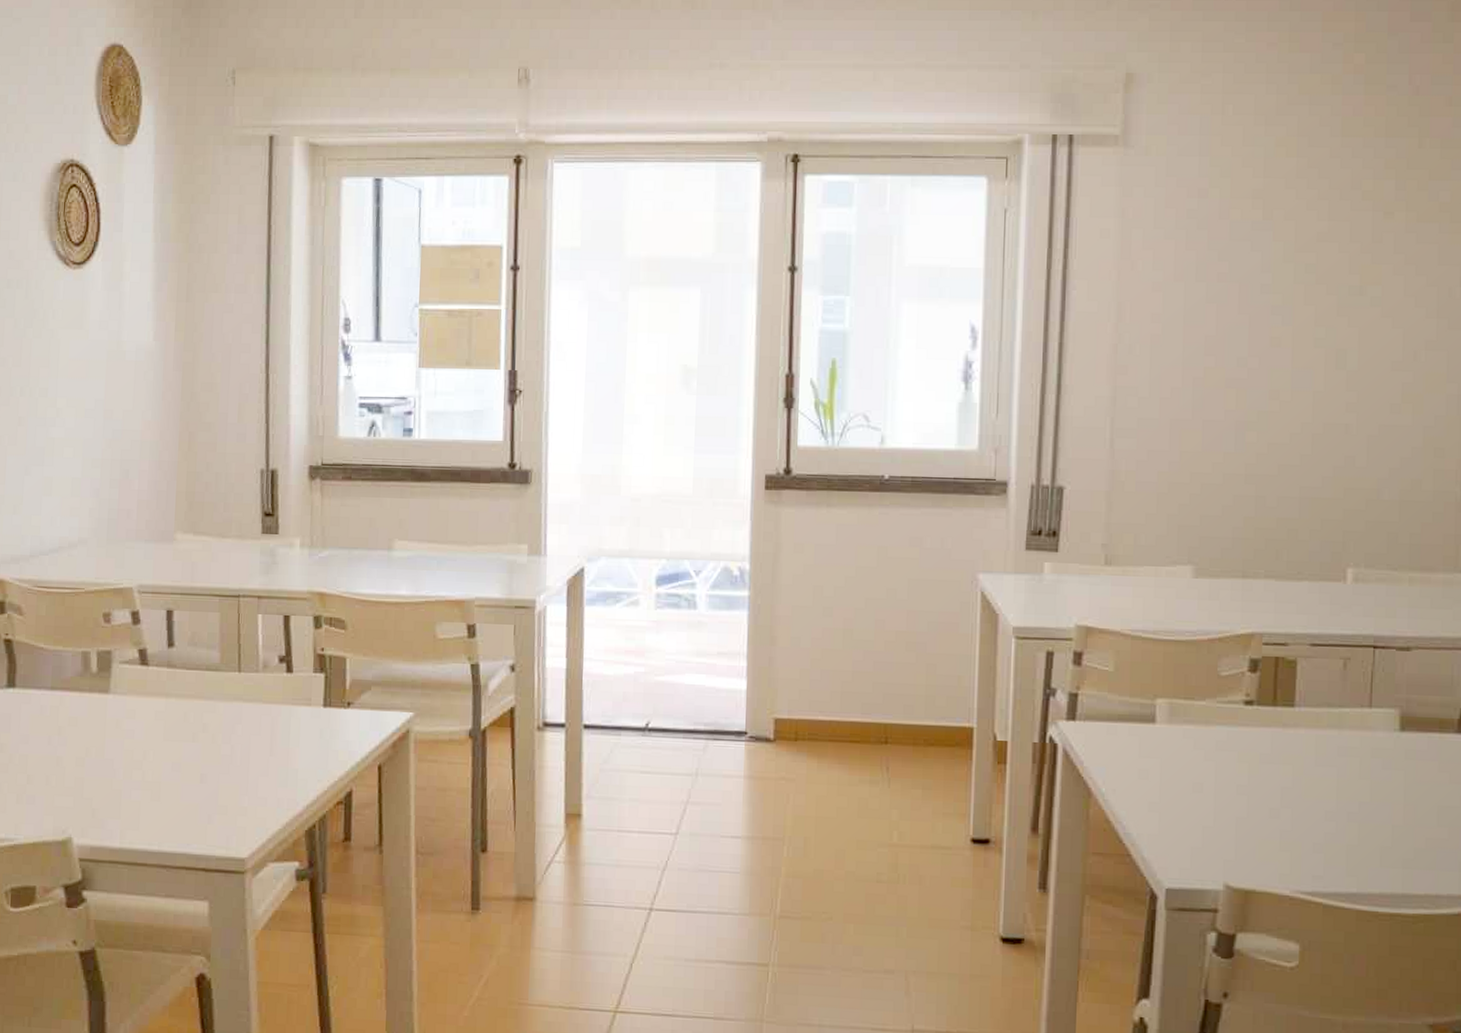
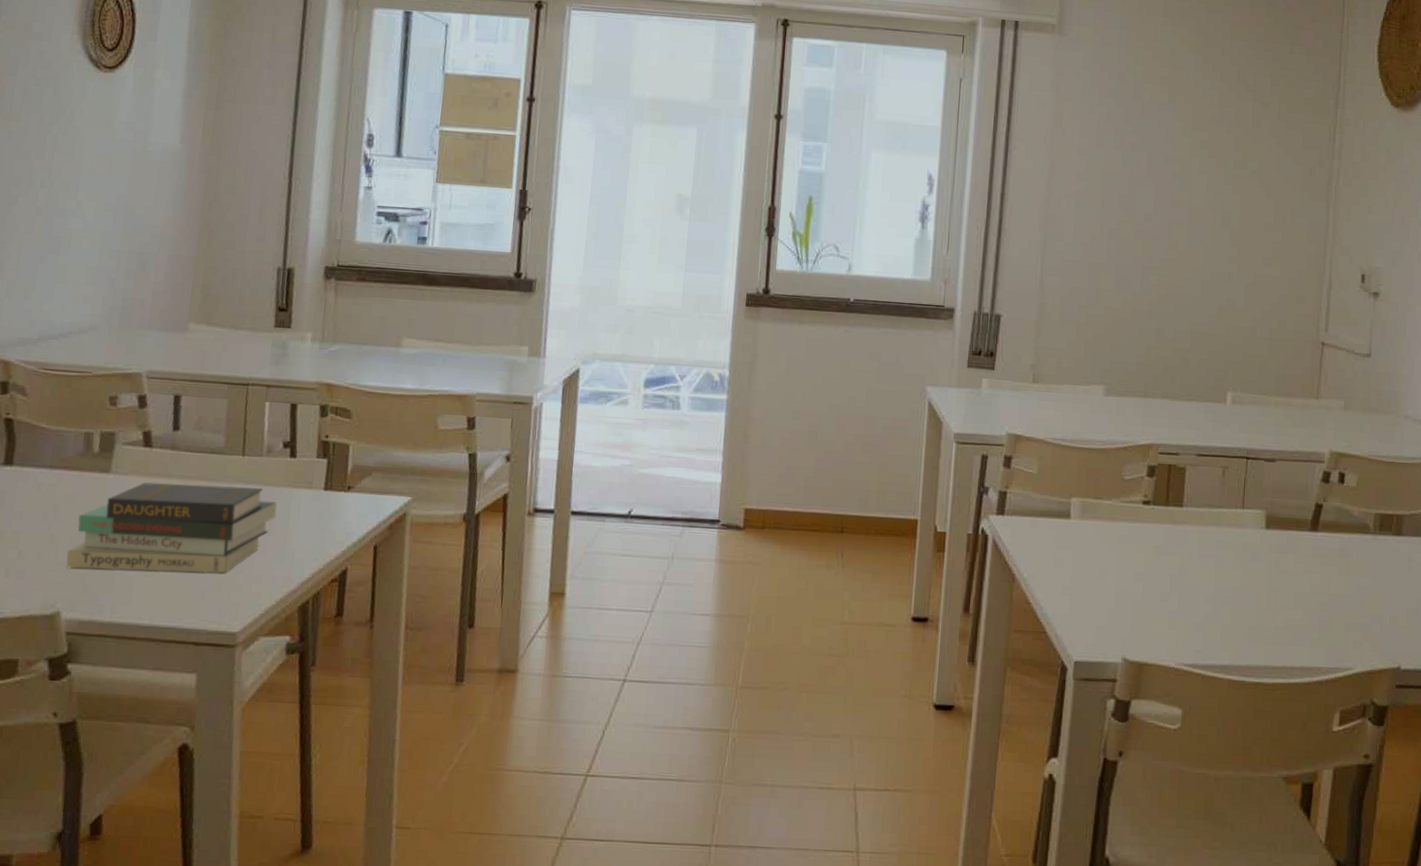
books: none [73,702,277,797] -> present [66,482,277,573]

